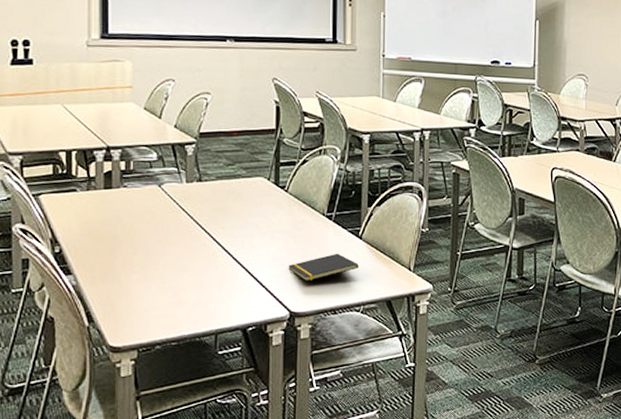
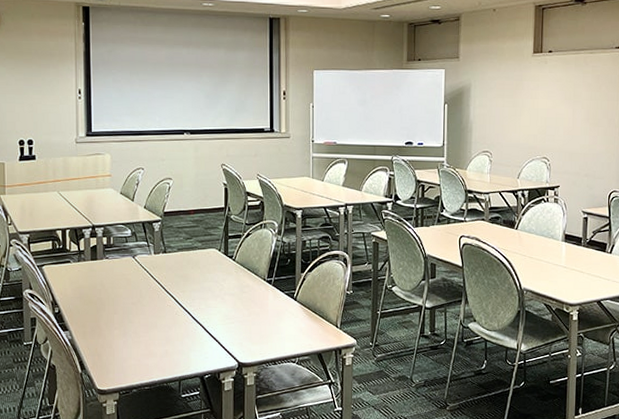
notepad: present [288,253,359,282] -> none [236,312,294,337]

